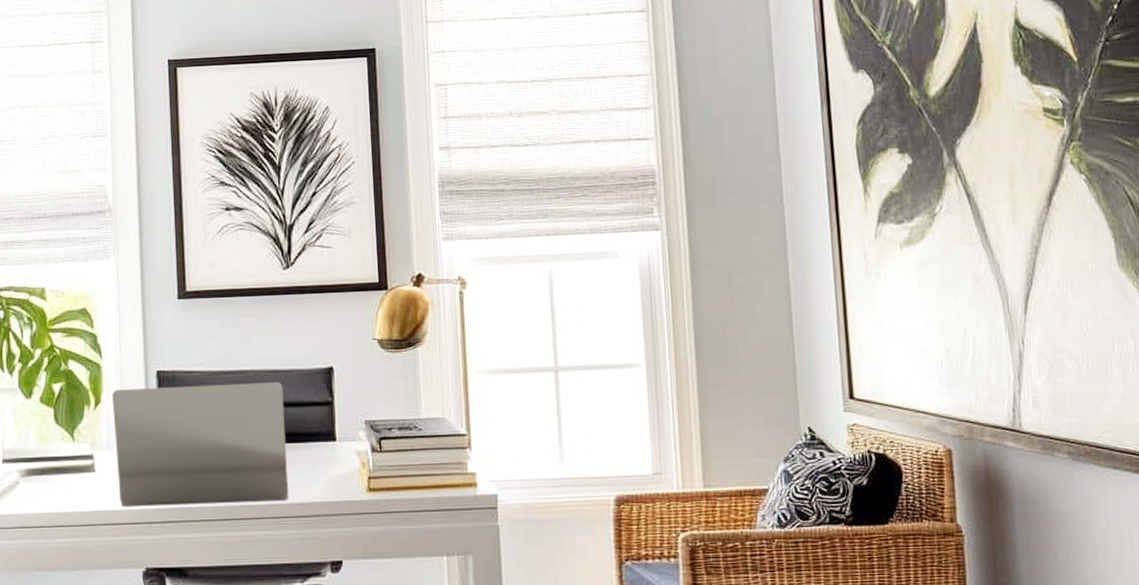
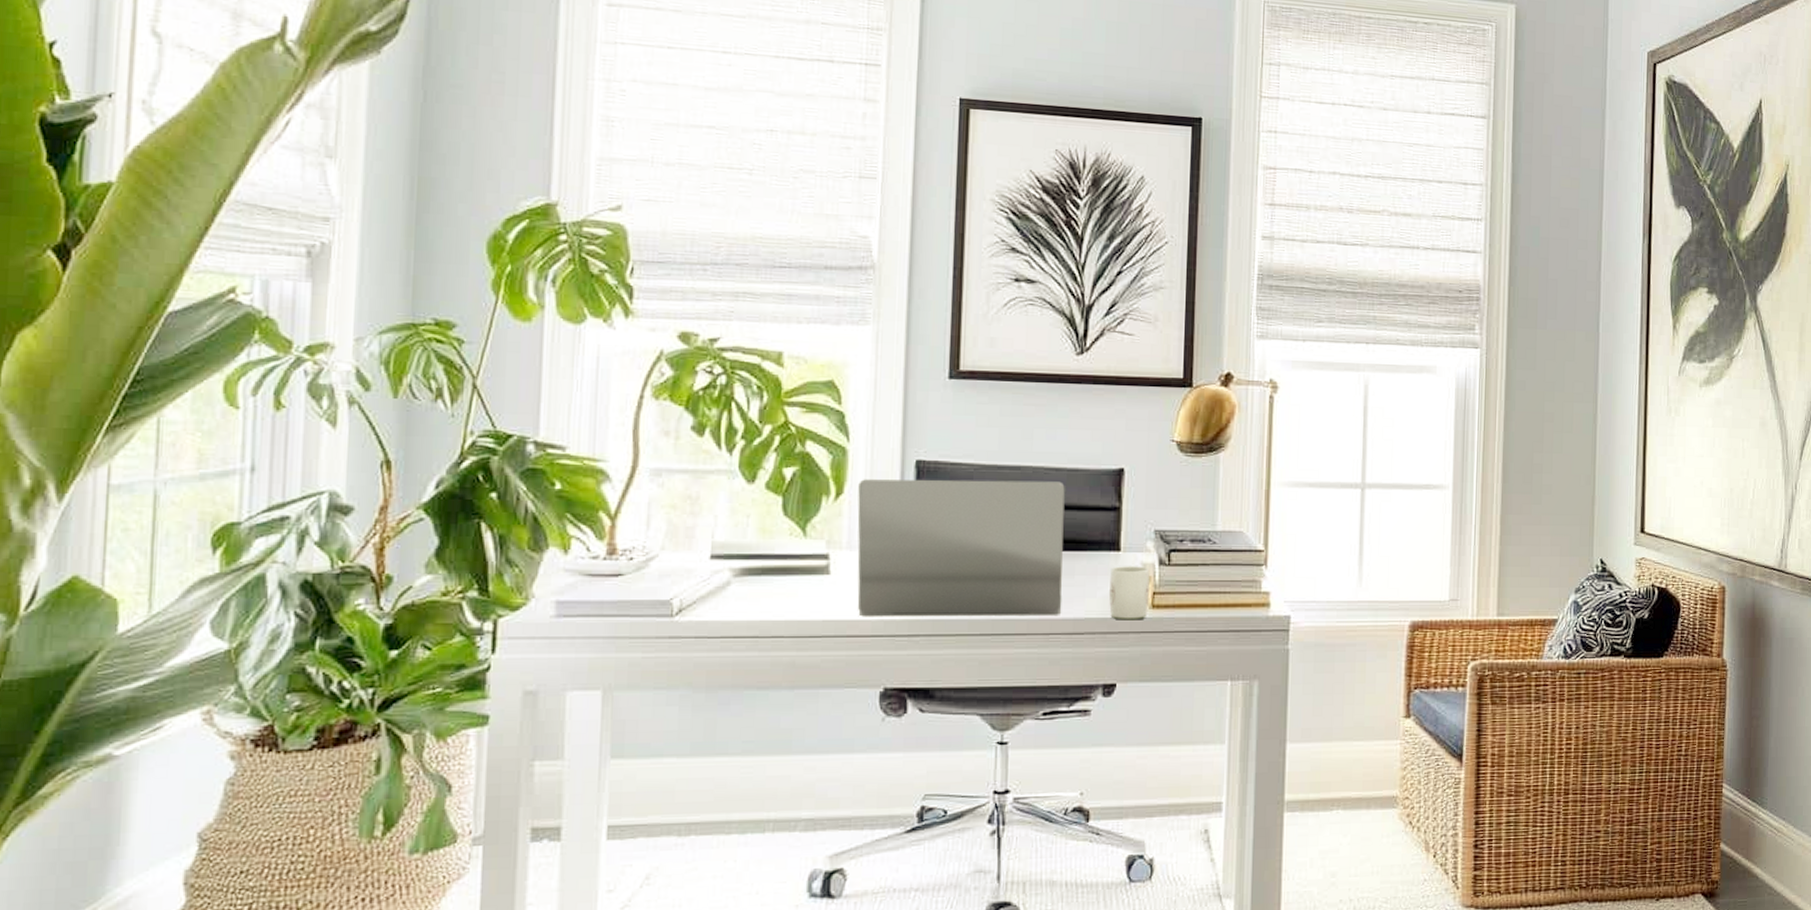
mug: none [329,454,366,503] -> present [1109,566,1150,620]

